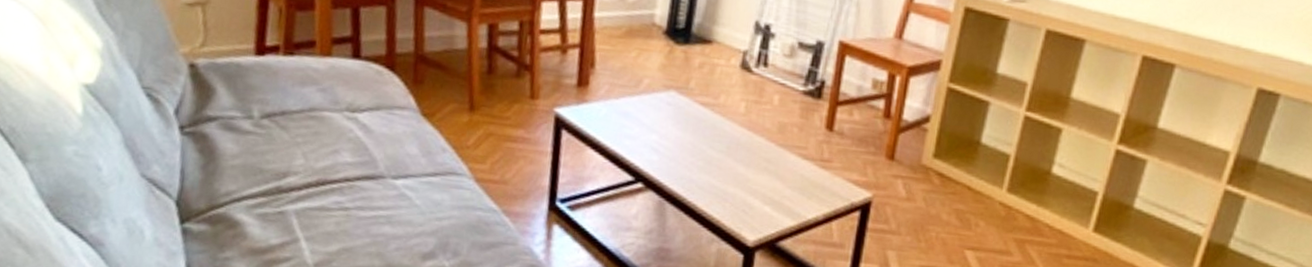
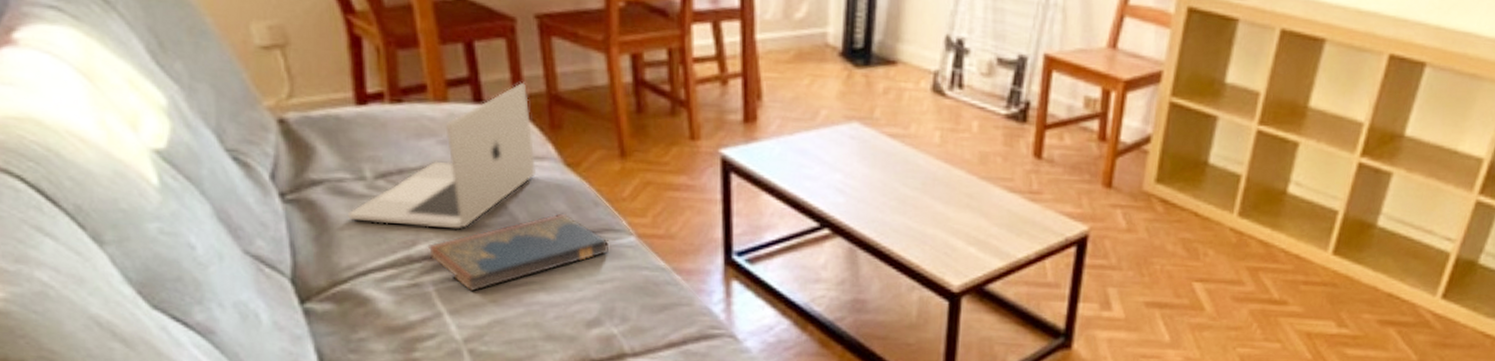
laptop: none [233,43,399,166] -> present [348,82,535,230]
hardcover book: none [295,156,451,222] -> present [427,213,610,292]

